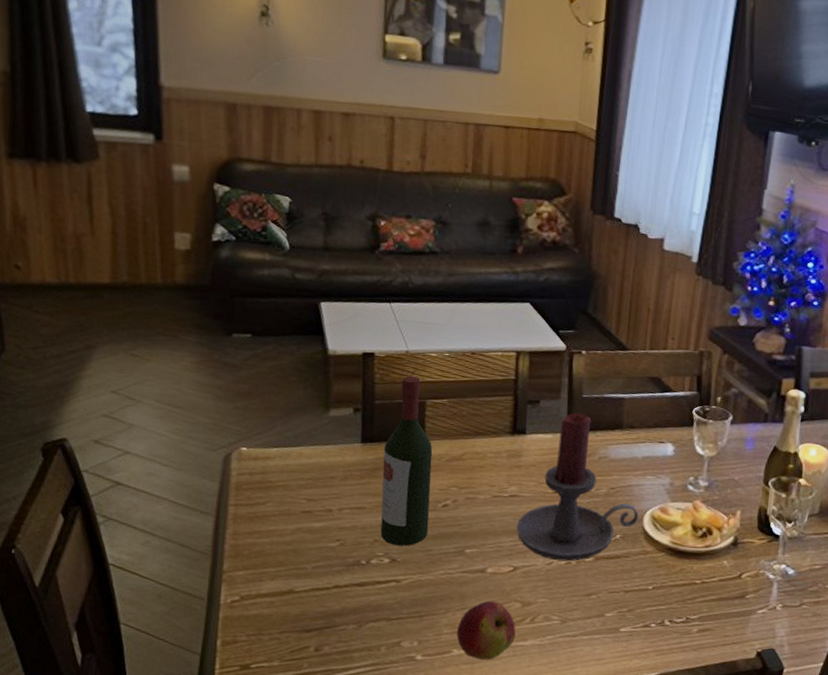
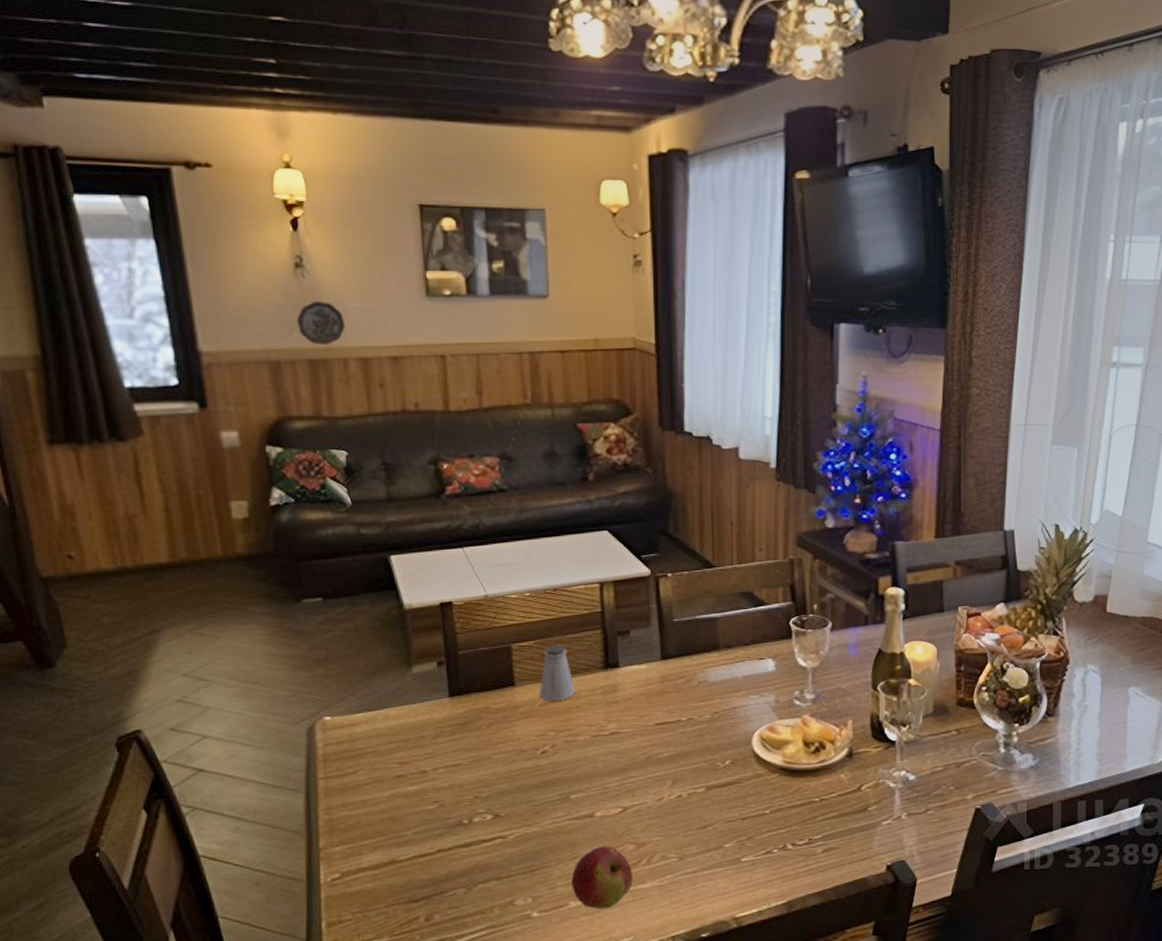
decorative plate: none [256,50,303,95] -> present [296,300,346,346]
wine bottle: present [380,376,433,546] -> none [473,622,529,800]
saltshaker: none [447,405,482,459] -> present [539,645,576,701]
candle holder: present [516,413,639,562] -> none [621,639,747,796]

